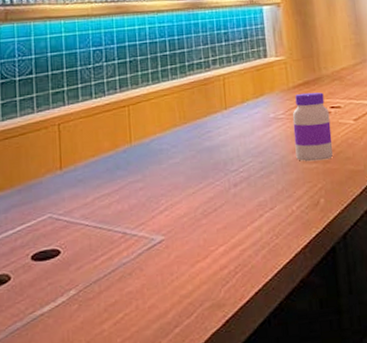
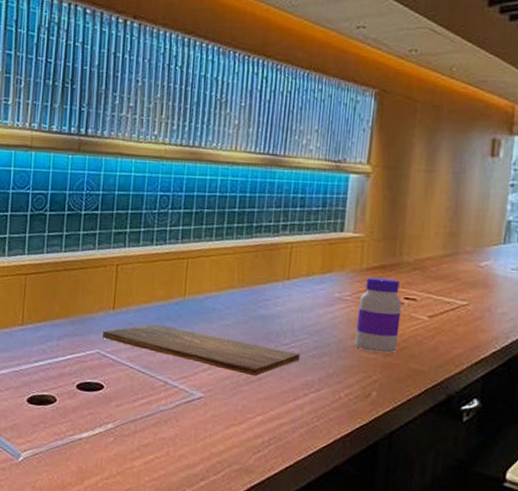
cutting board: none [53,175,250,209] -> present [103,324,301,377]

